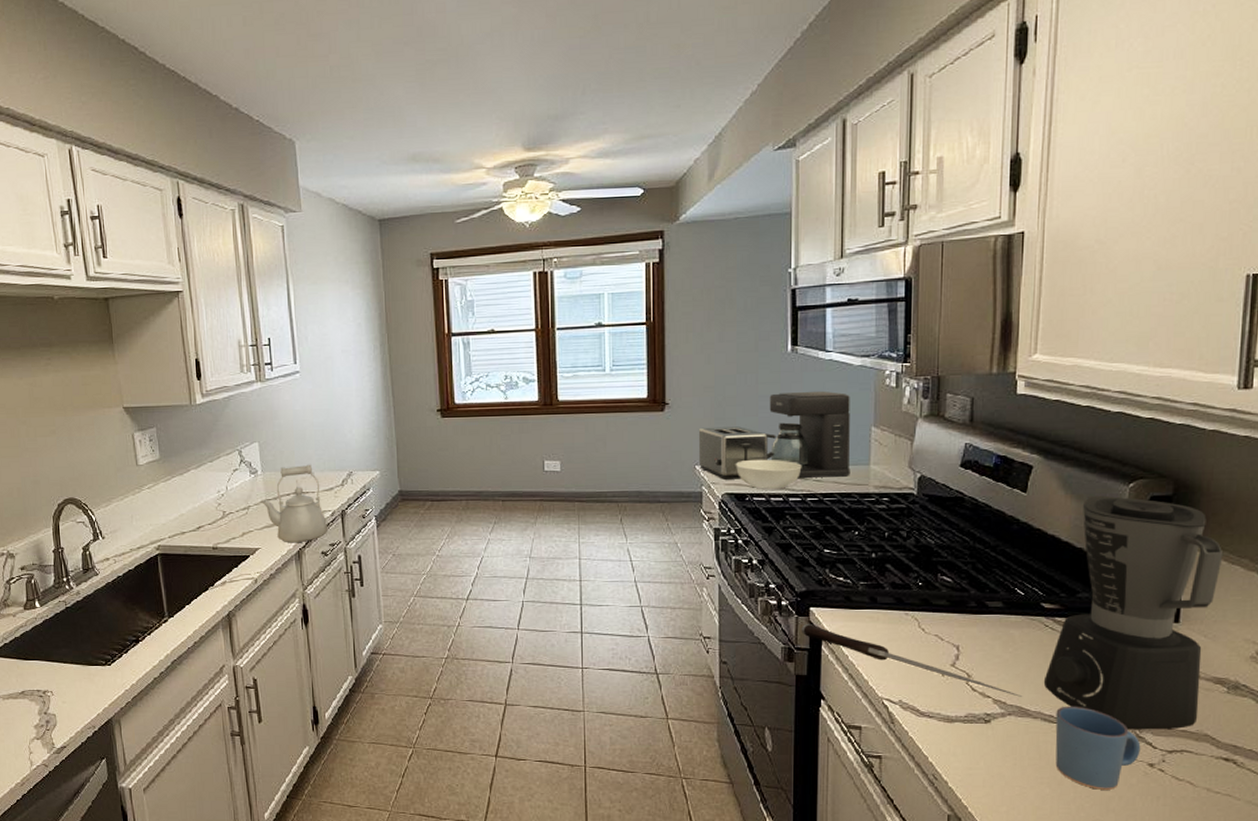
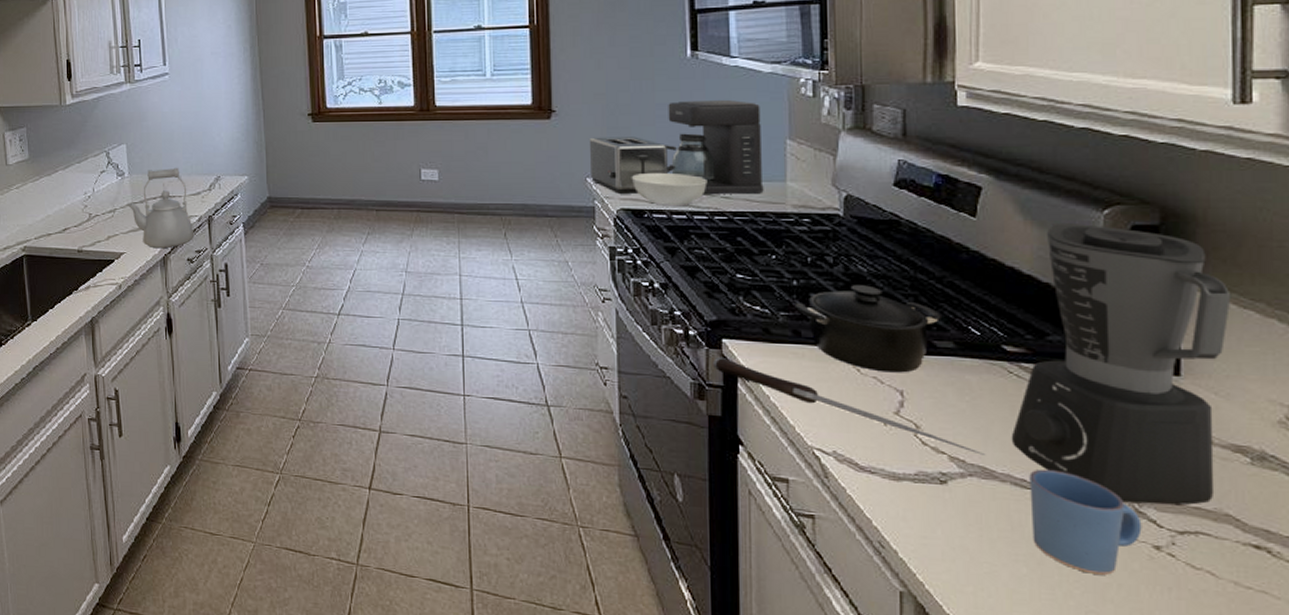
saucepan: none [874,555,994,631] -> present [796,285,941,373]

